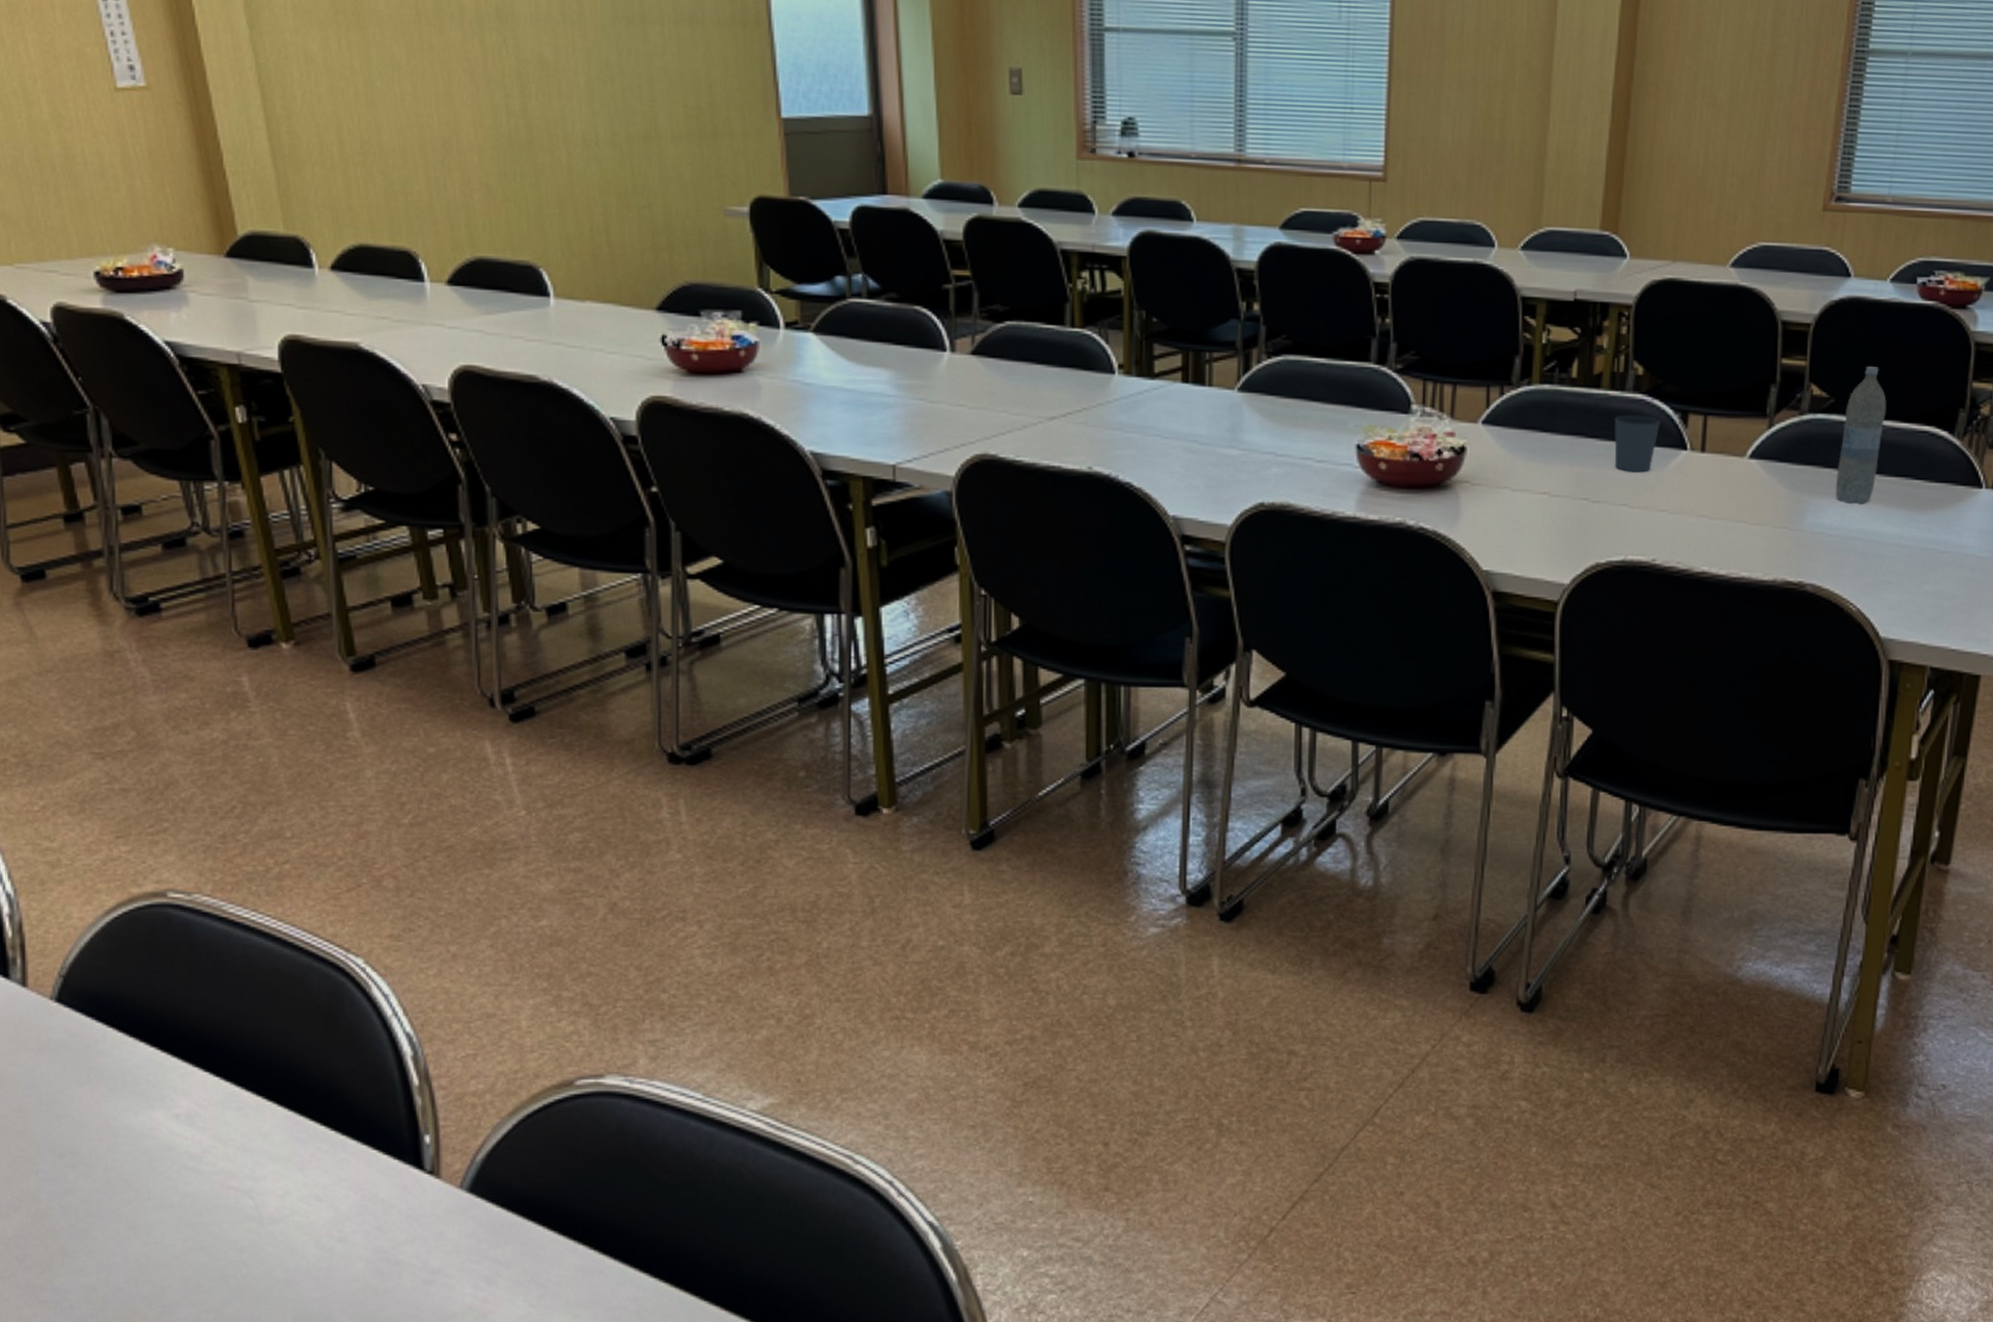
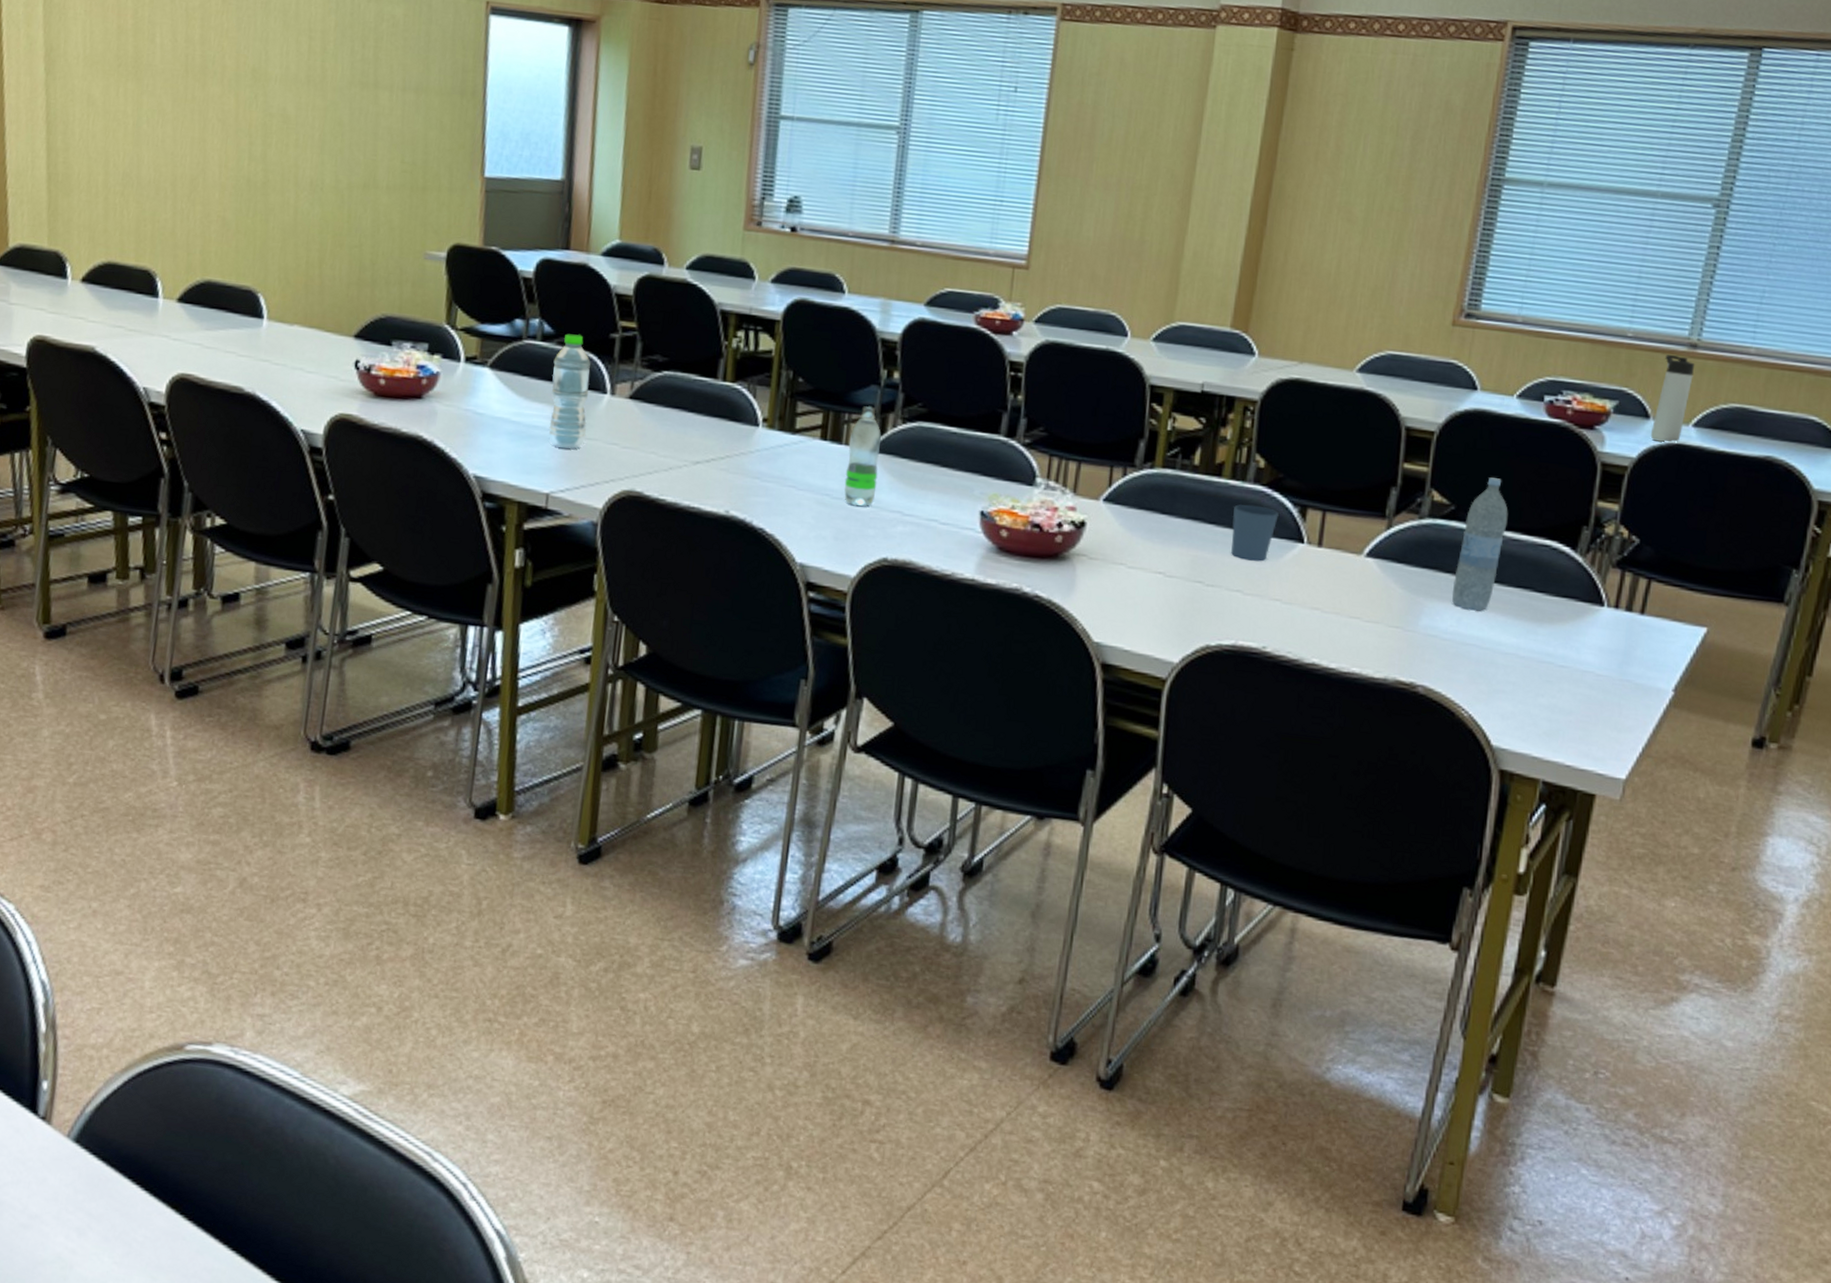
water bottle: none [883,287,929,414] -> present [548,333,591,449]
bottle: none [1211,343,1247,451] -> present [844,406,882,507]

